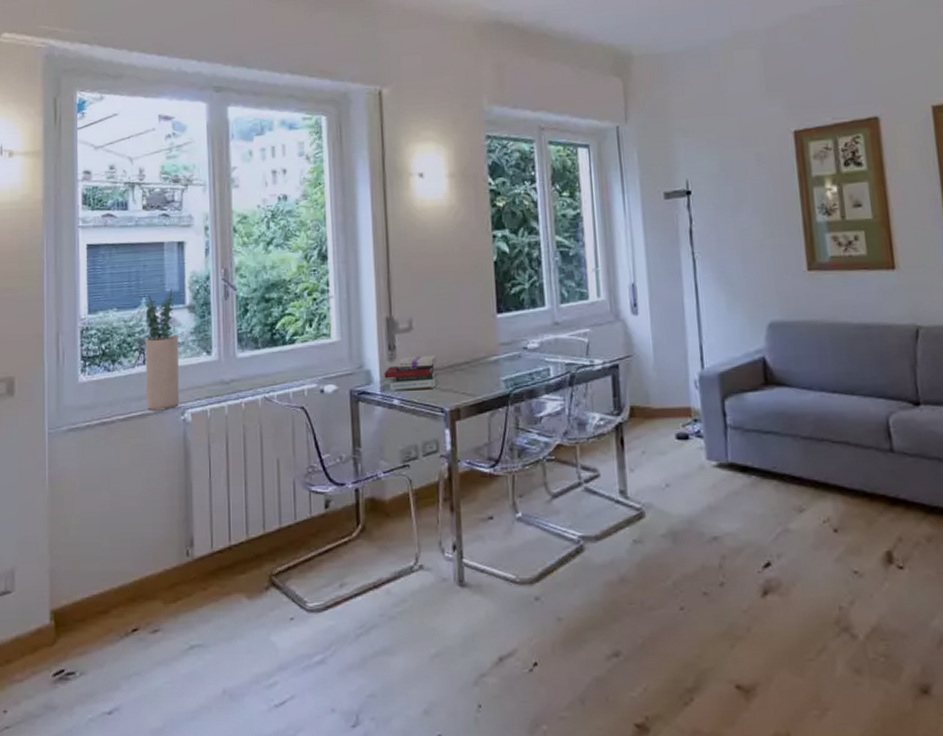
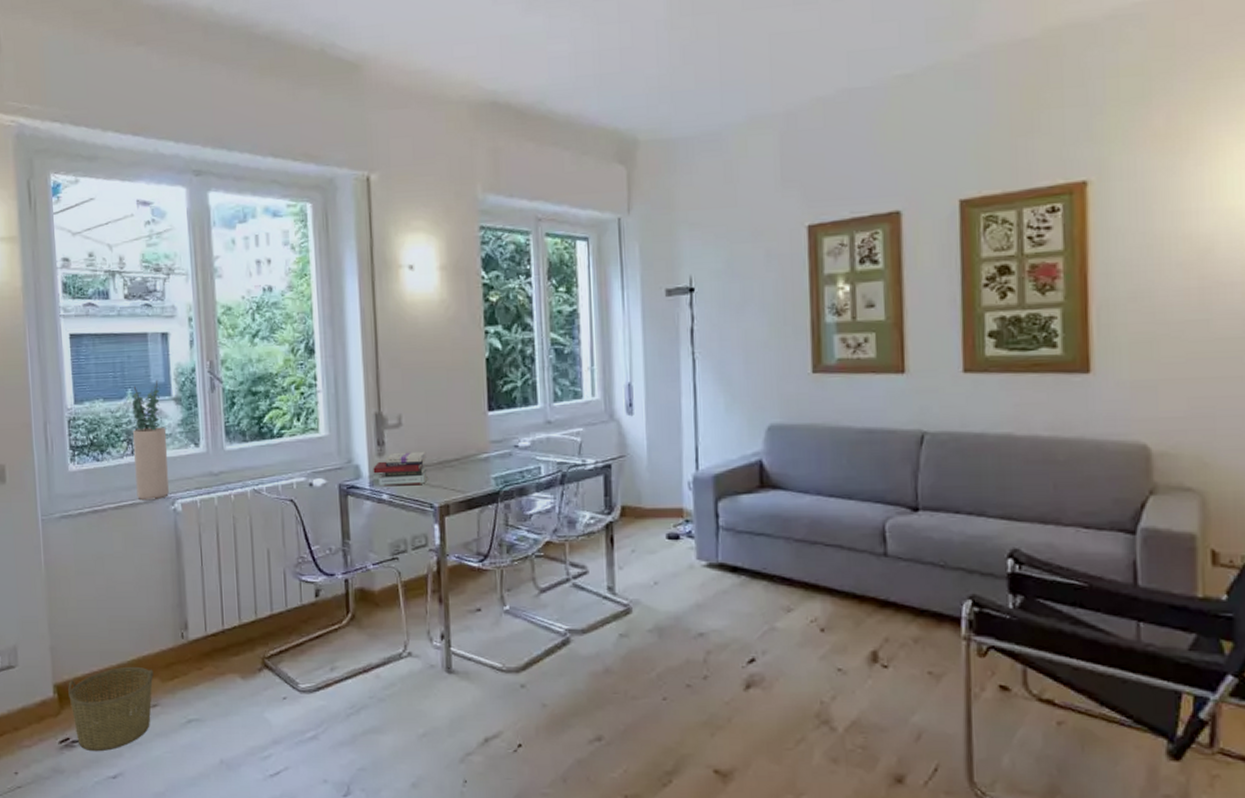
basket: none [66,588,156,683] -> present [68,666,154,751]

